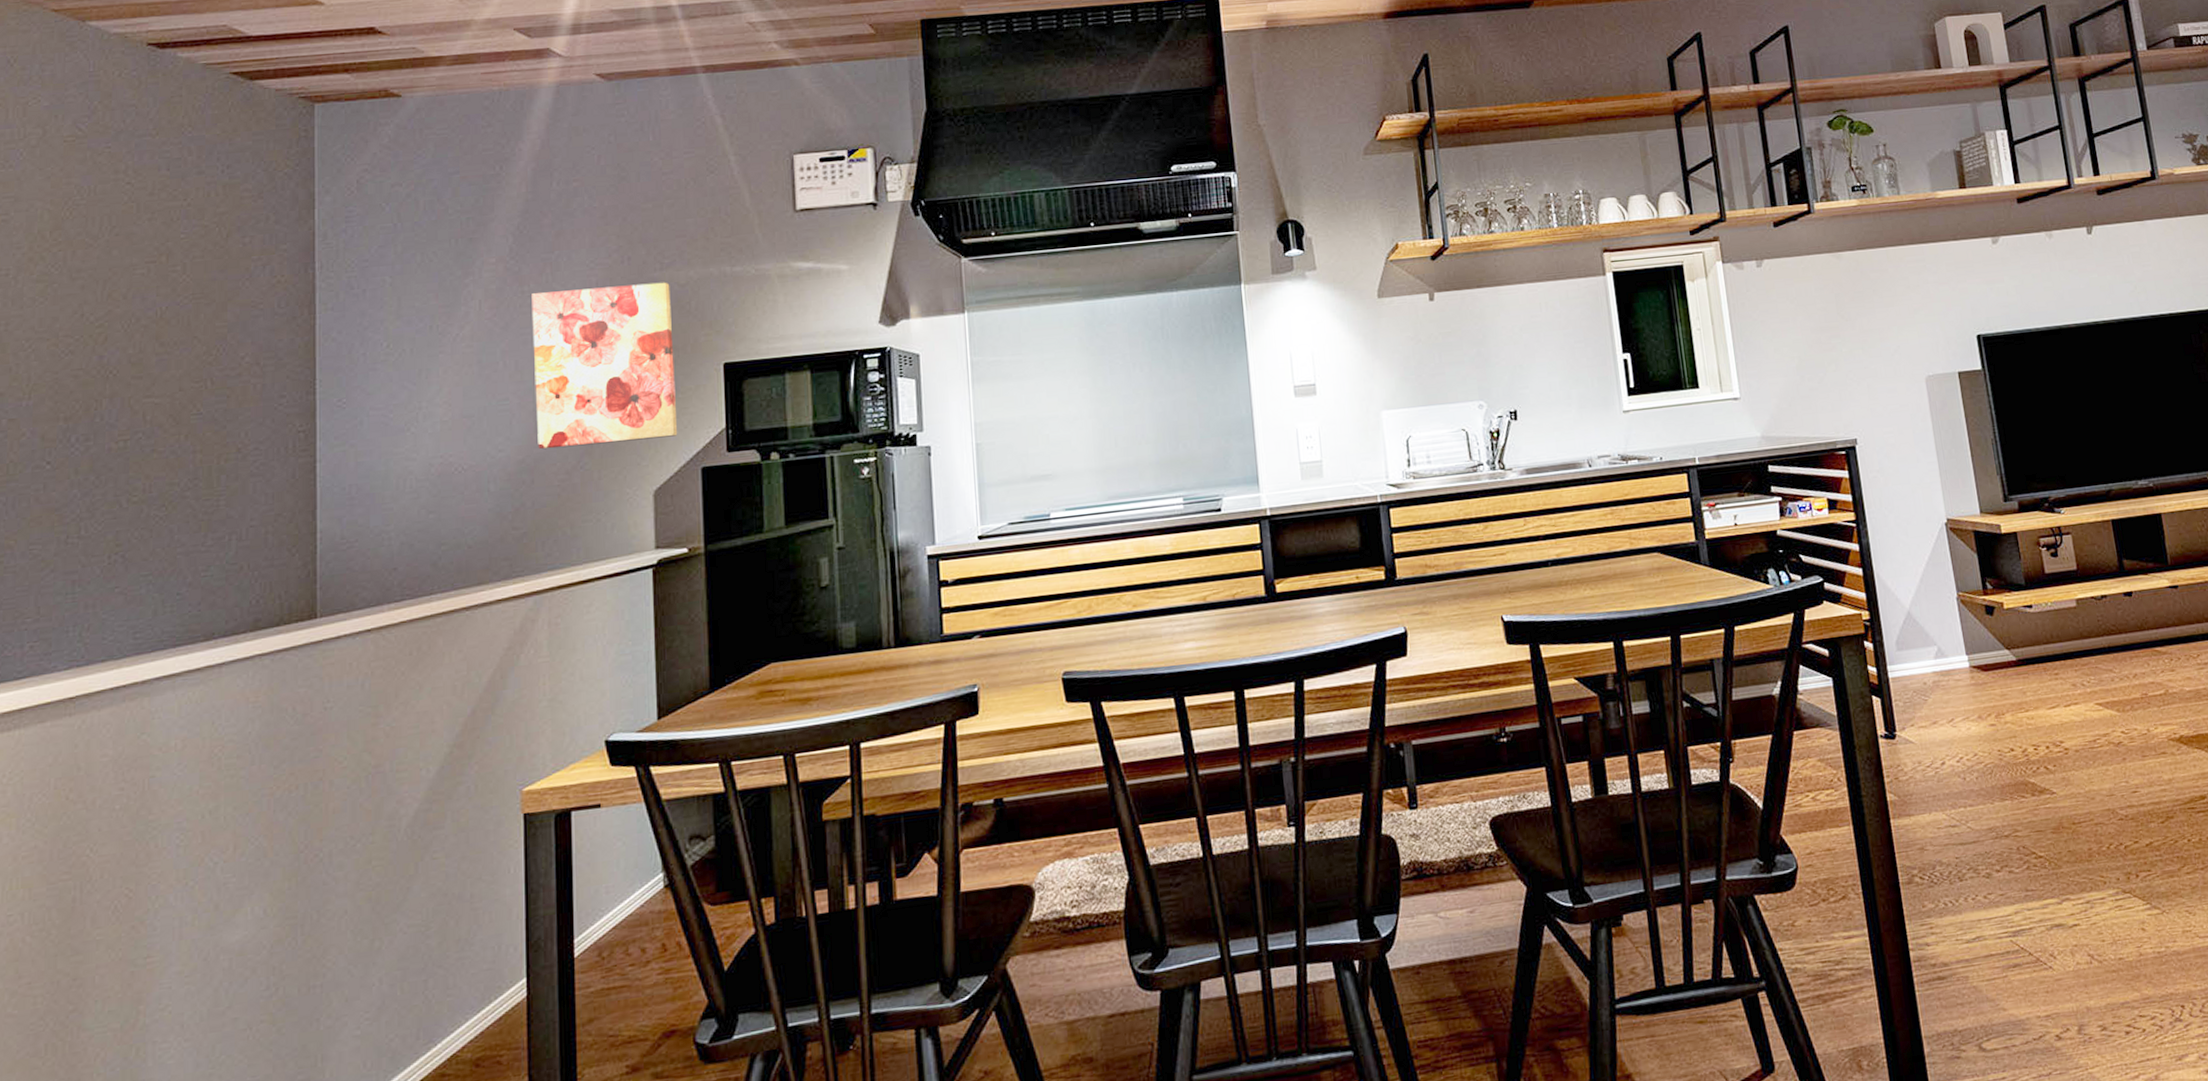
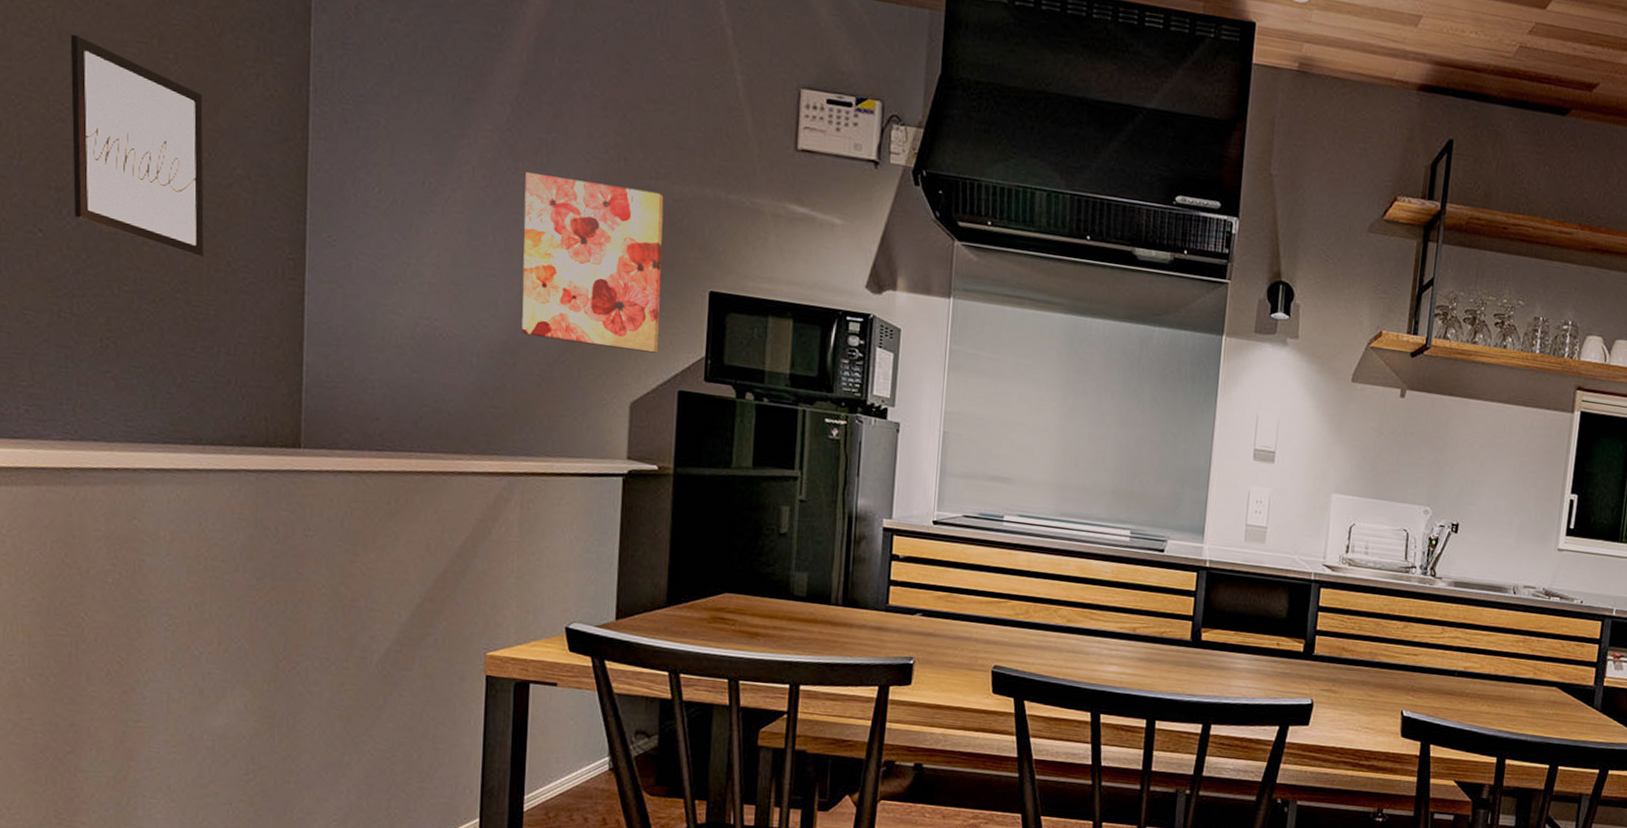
wall art: none [80,270,213,452] -> present [70,34,204,258]

